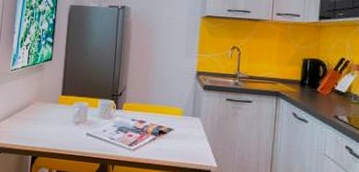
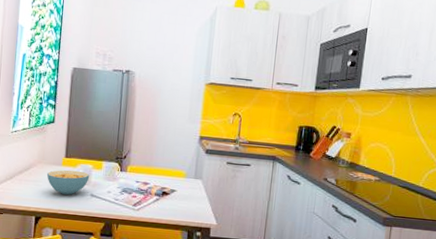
cereal bowl: none [43,108,86,134] -> present [46,170,90,195]

